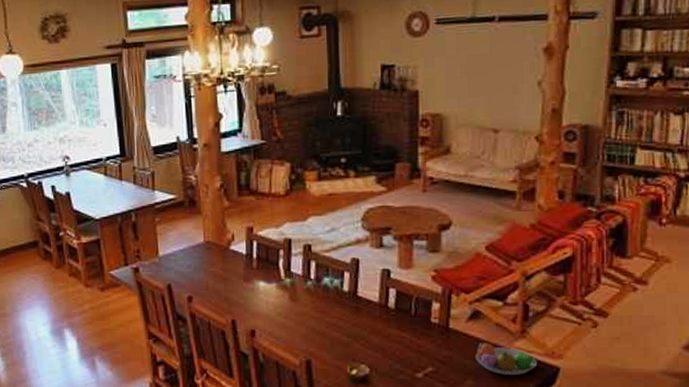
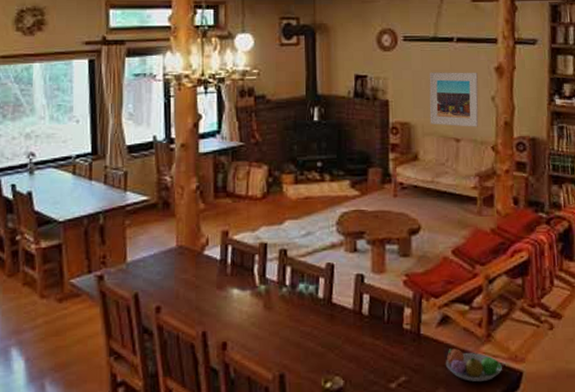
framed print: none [464,55,523,116] -> present [429,72,479,127]

